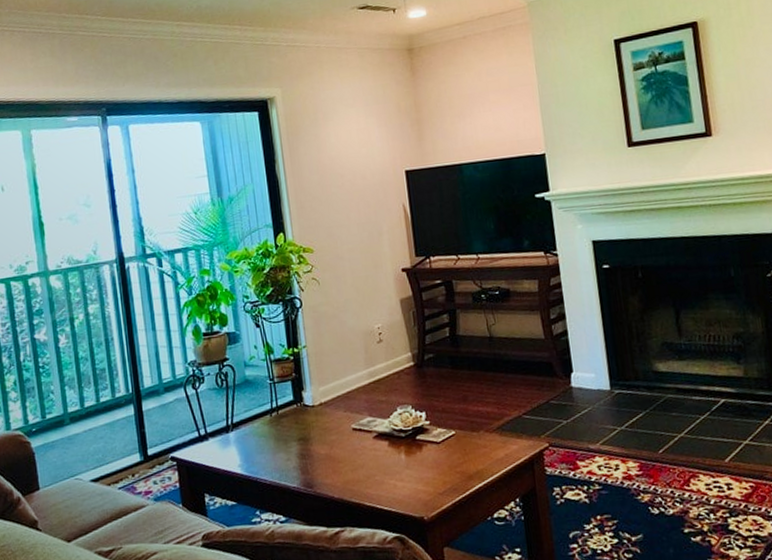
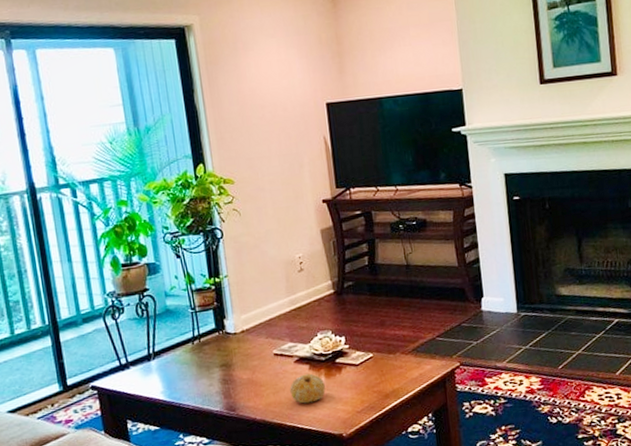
fruit: none [368,450,406,483] -> present [290,373,325,404]

